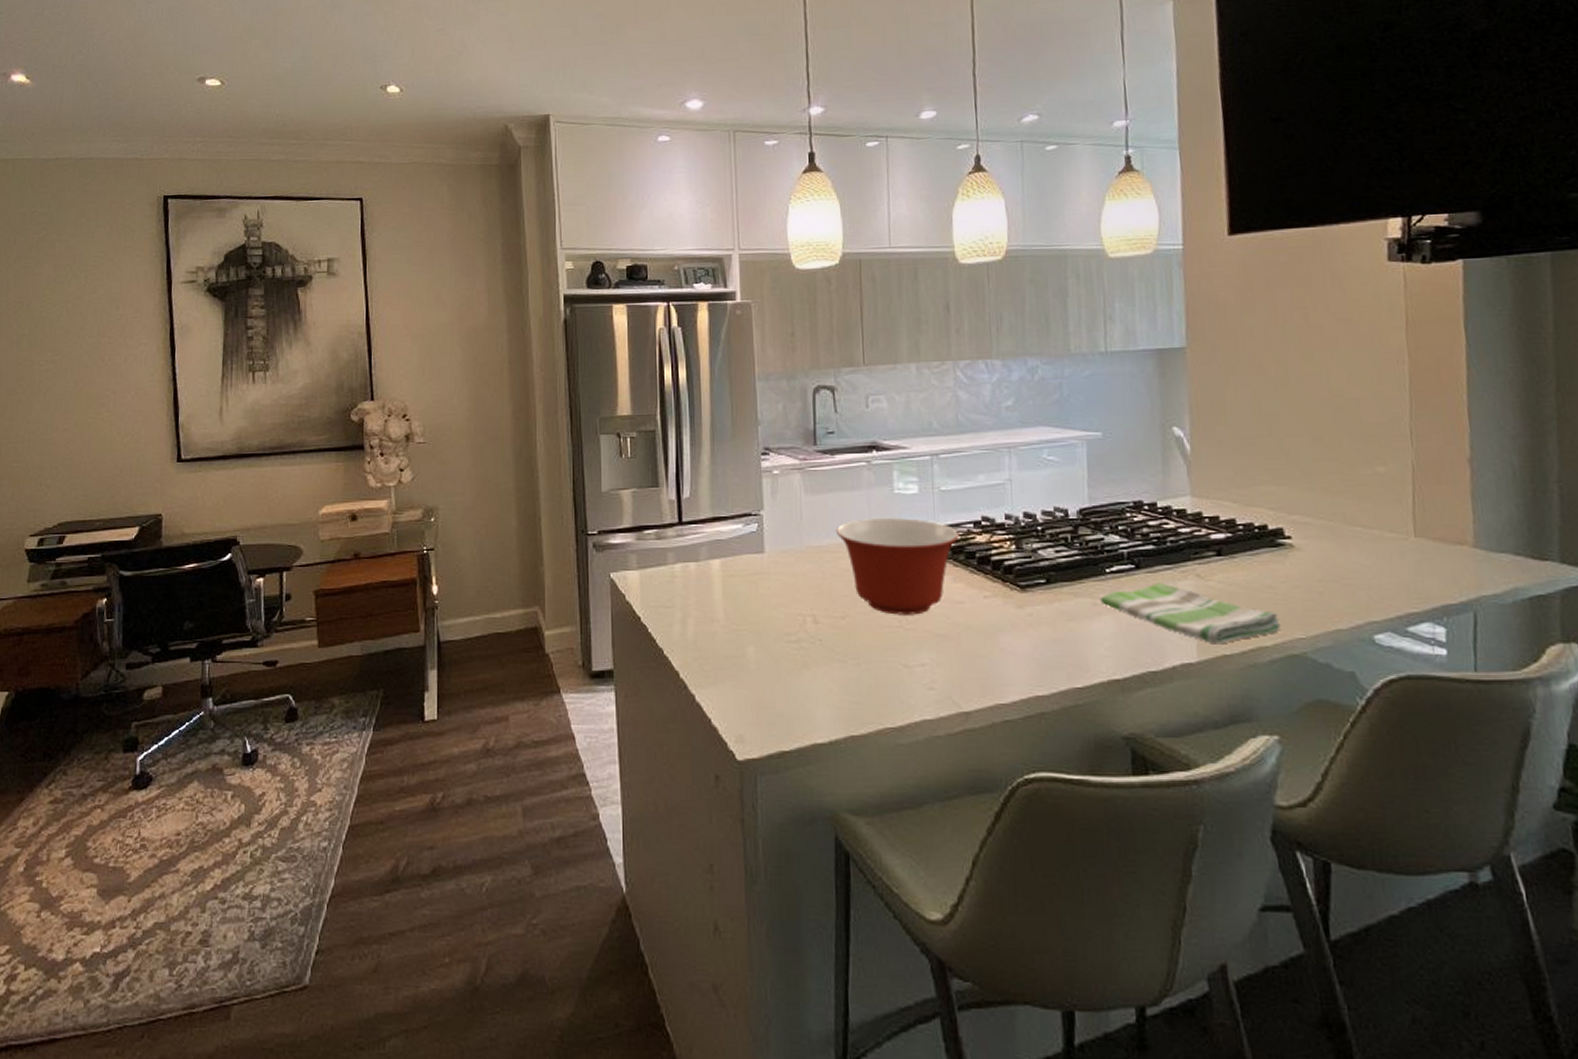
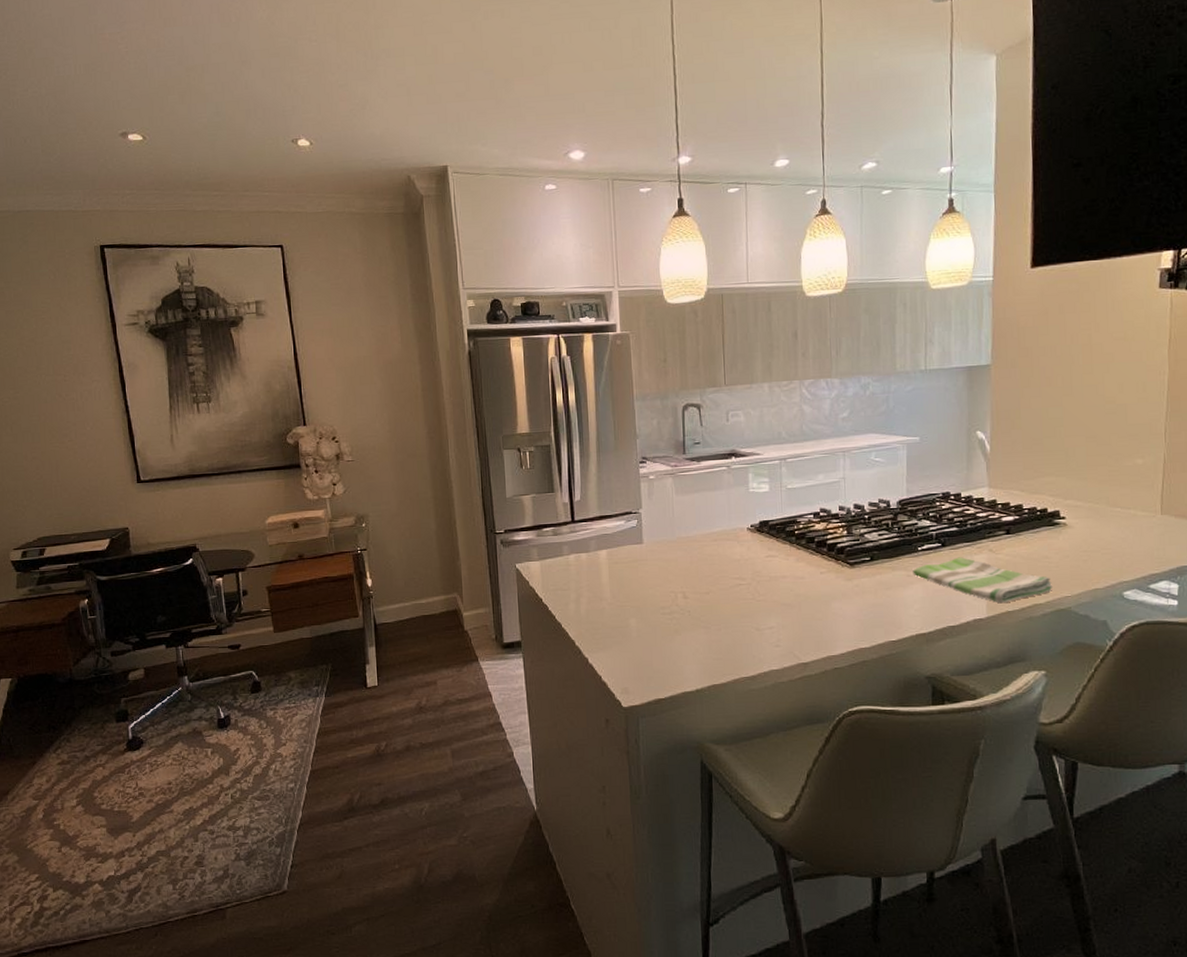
mixing bowl: present [835,518,960,615] -> none [701,512,802,590]

